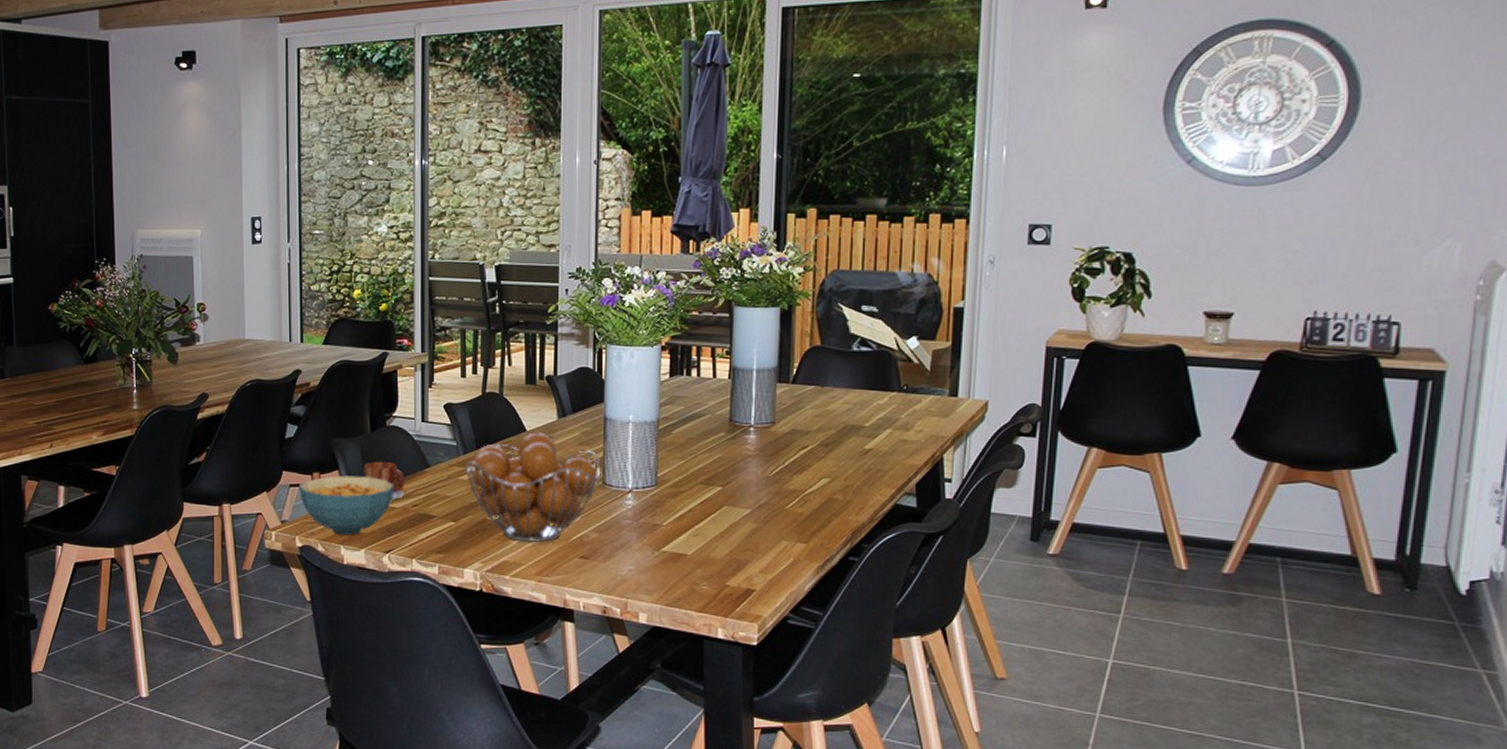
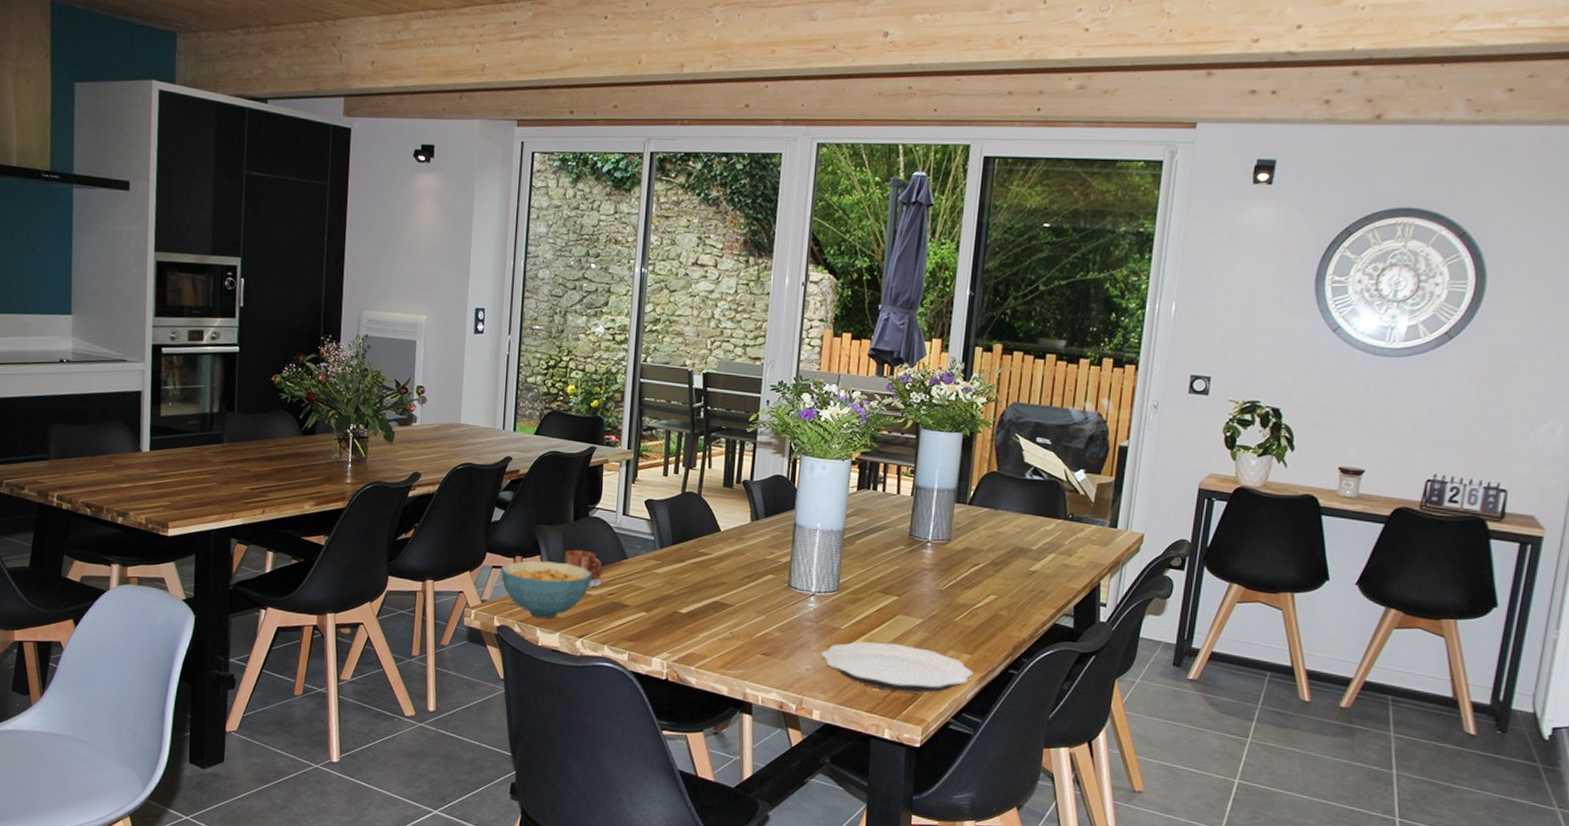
fruit basket: present [465,432,601,542] -> none [660,533,788,637]
plate: none [643,537,810,588] -> present [820,641,973,693]

